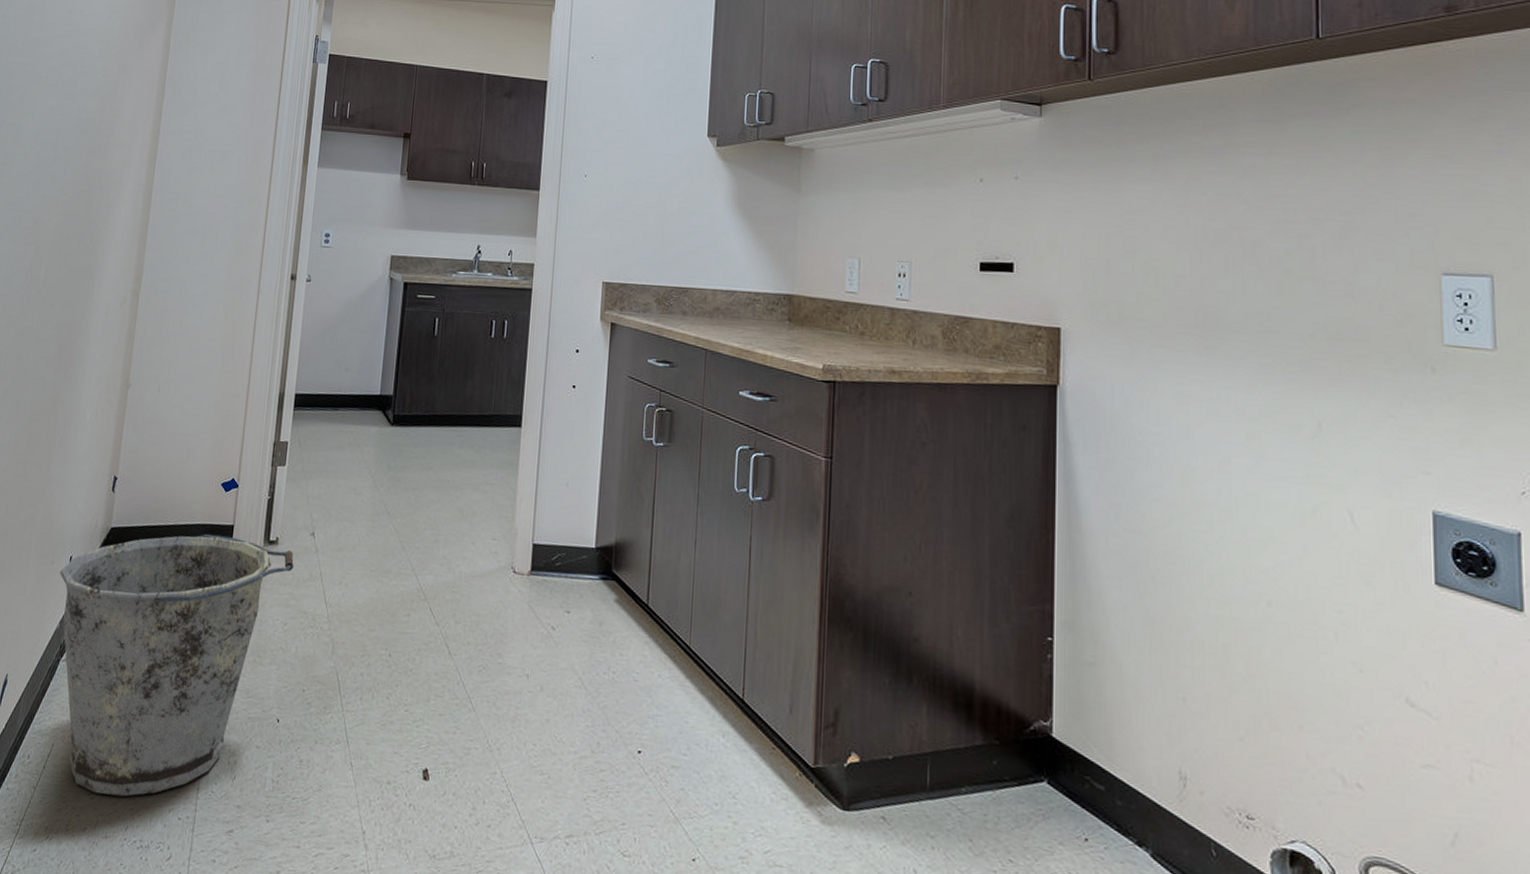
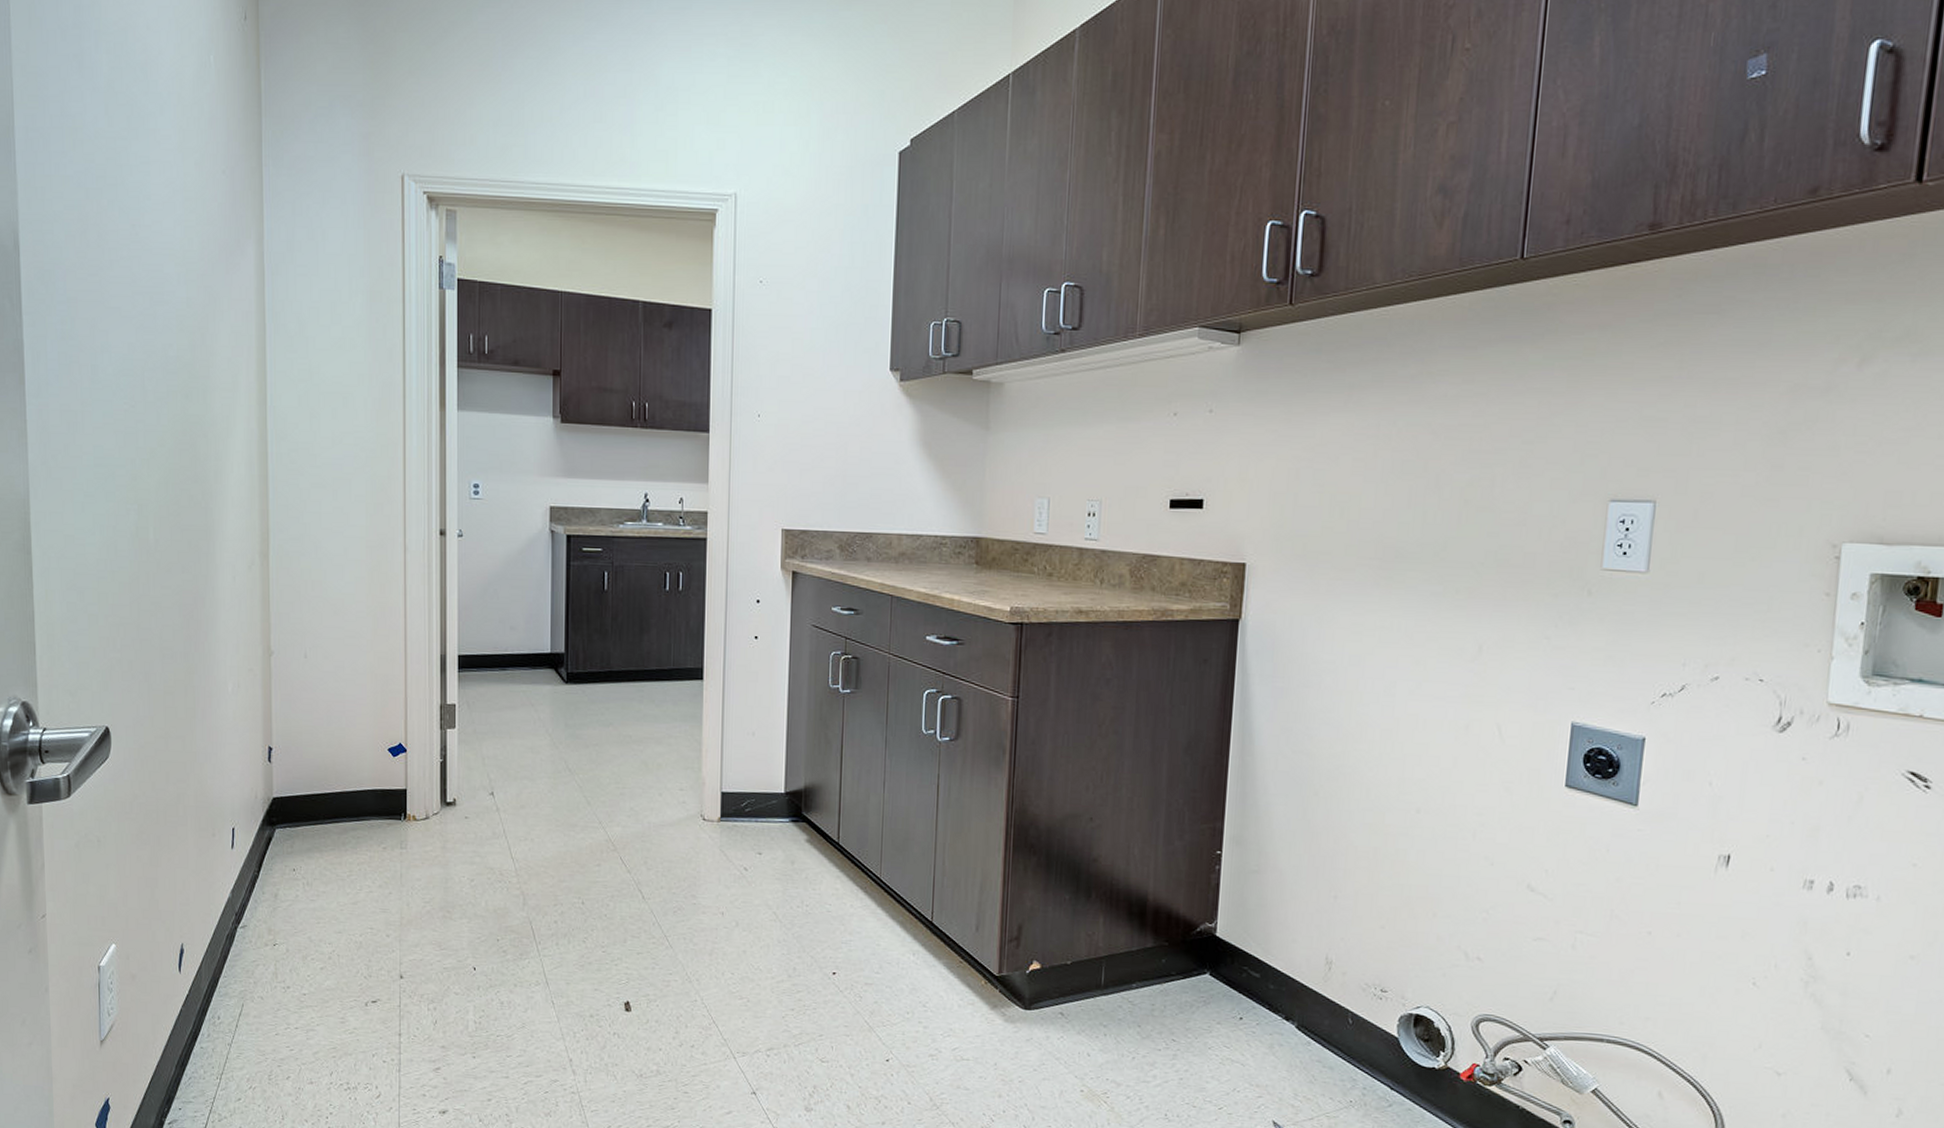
bucket: present [60,534,294,797] -> none [223,799,475,1047]

